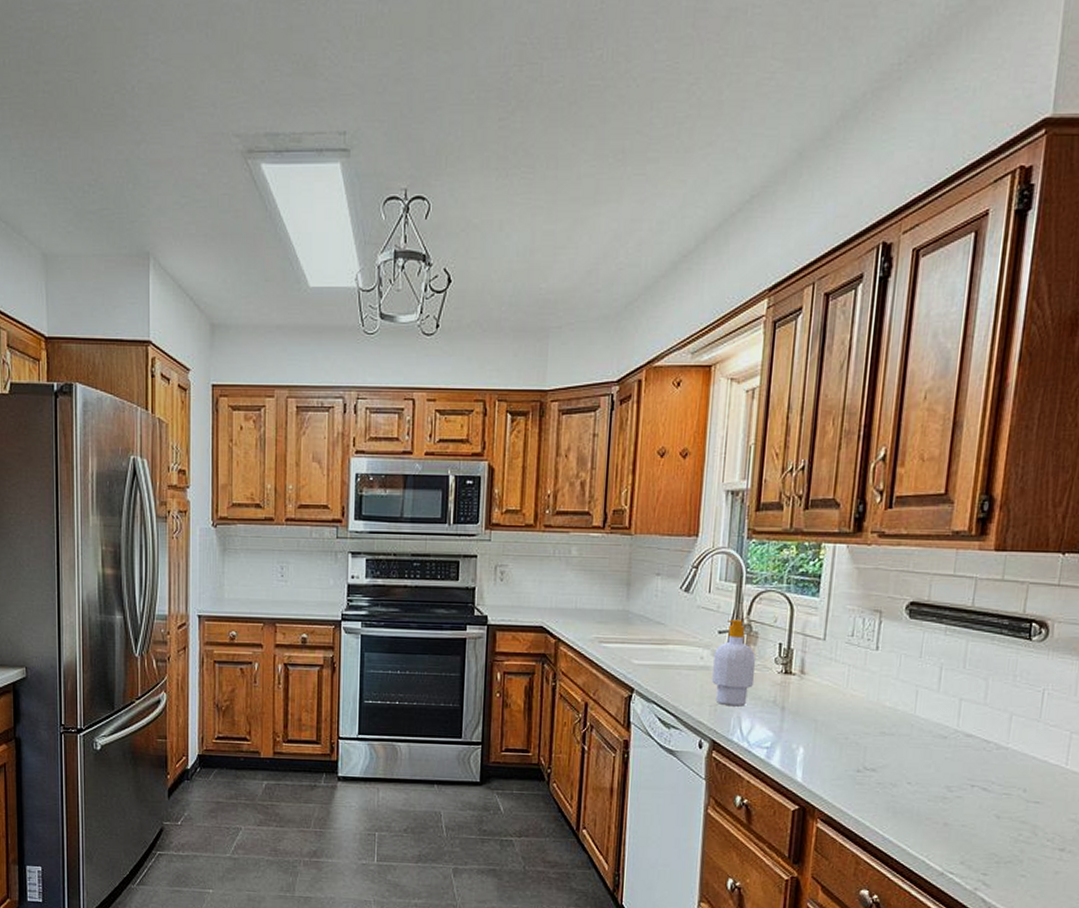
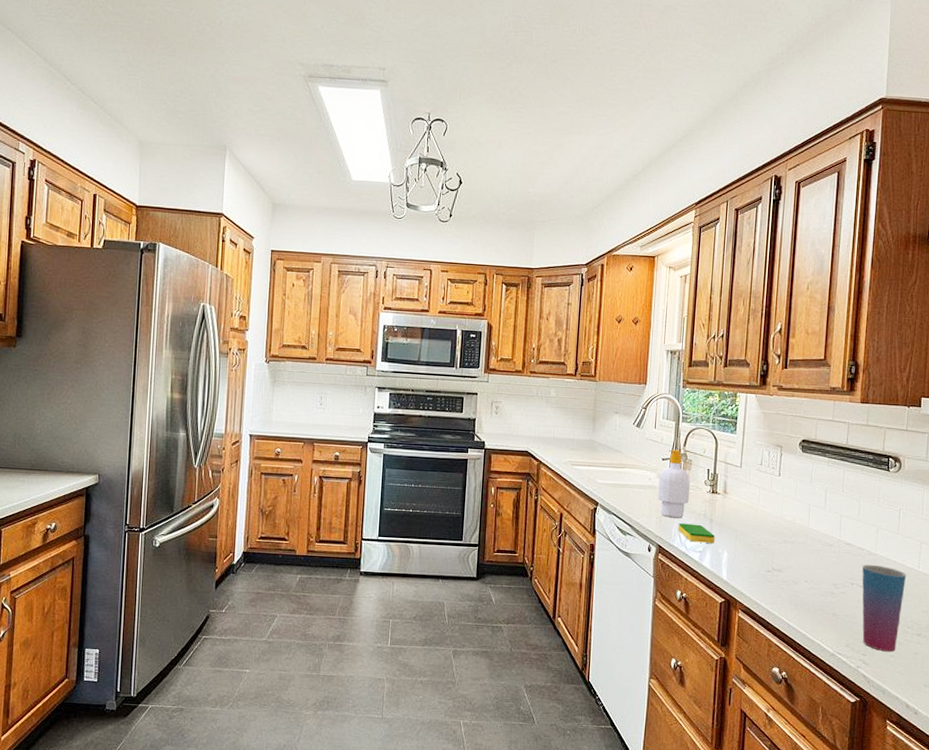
dish sponge: none [739,712,788,737] -> present [678,523,716,543]
cup: none [983,760,1048,871] -> present [862,564,906,652]

